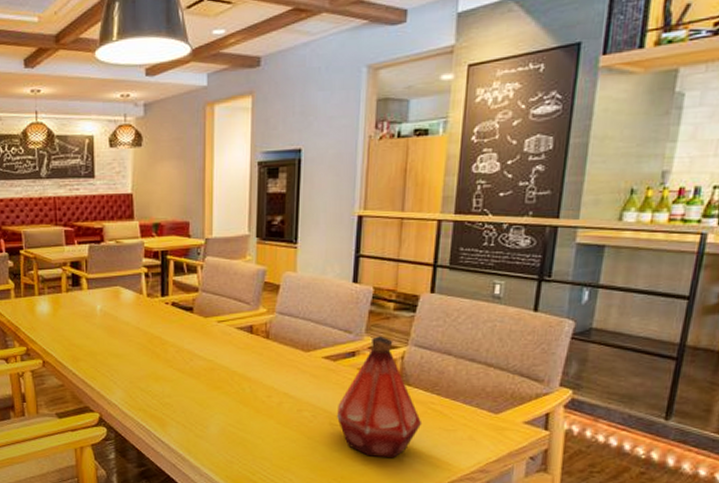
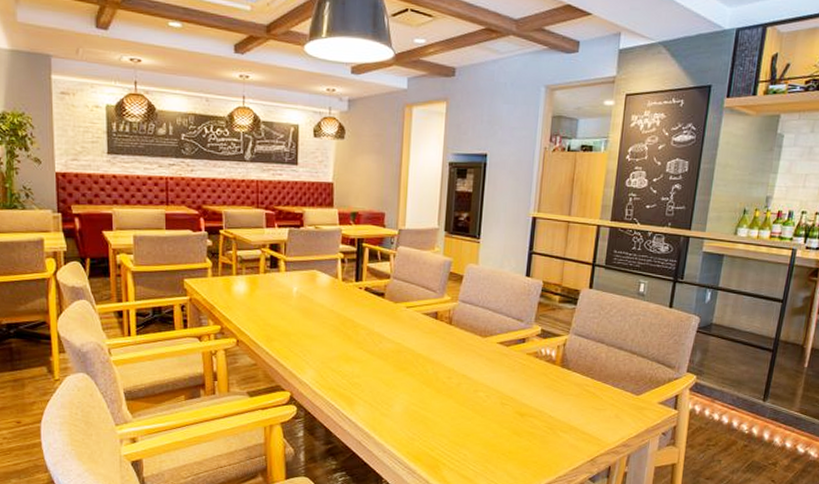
bottle: present [337,336,423,459] -> none [508,325,579,435]

